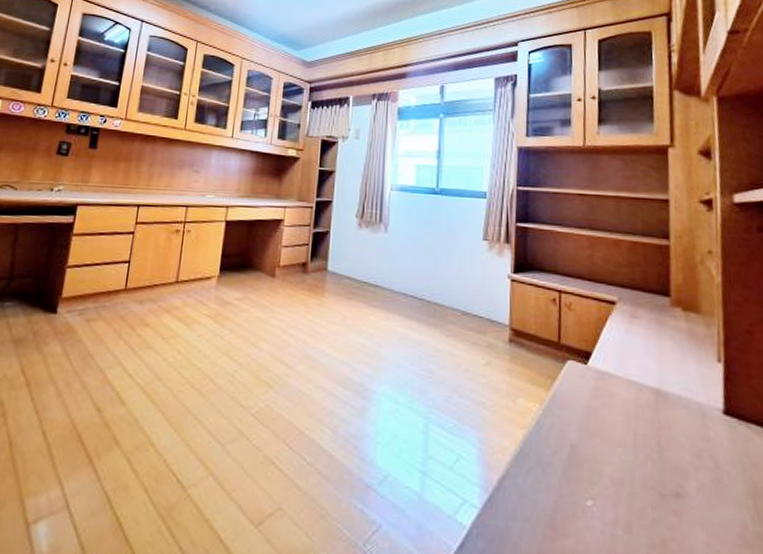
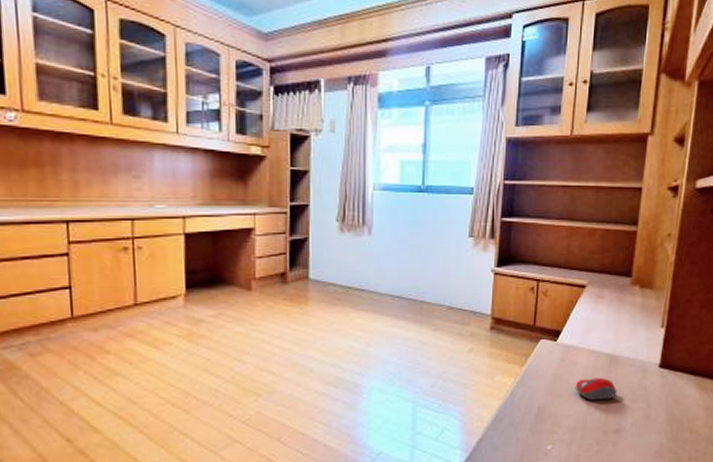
computer mouse: none [615,416,671,449] -> present [575,377,617,400]

